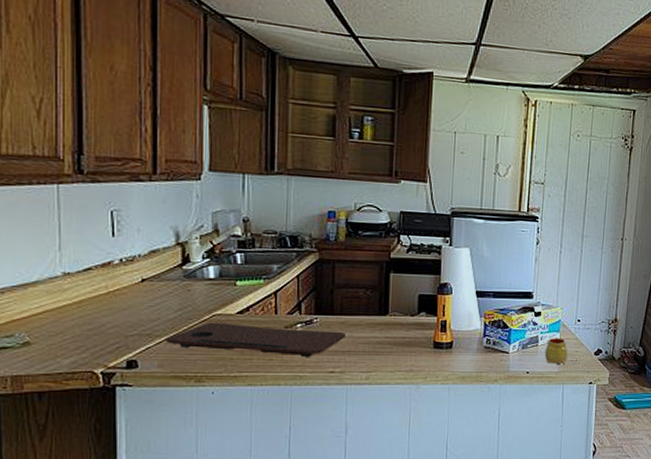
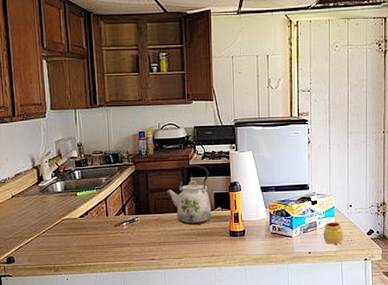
cutting board: present [166,322,346,357] -> none [31,225,160,248]
kettle: none [358,258,414,333] -> present [166,165,212,225]

